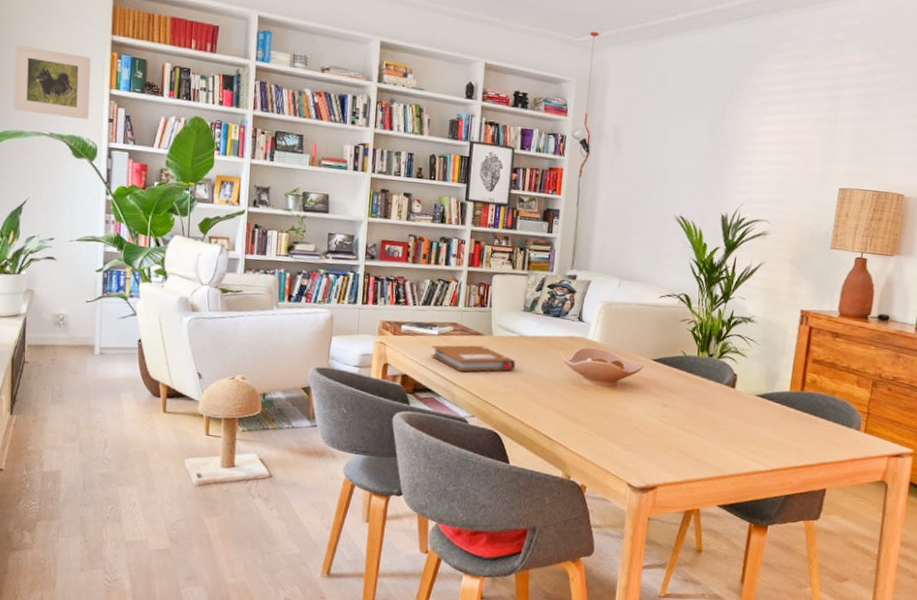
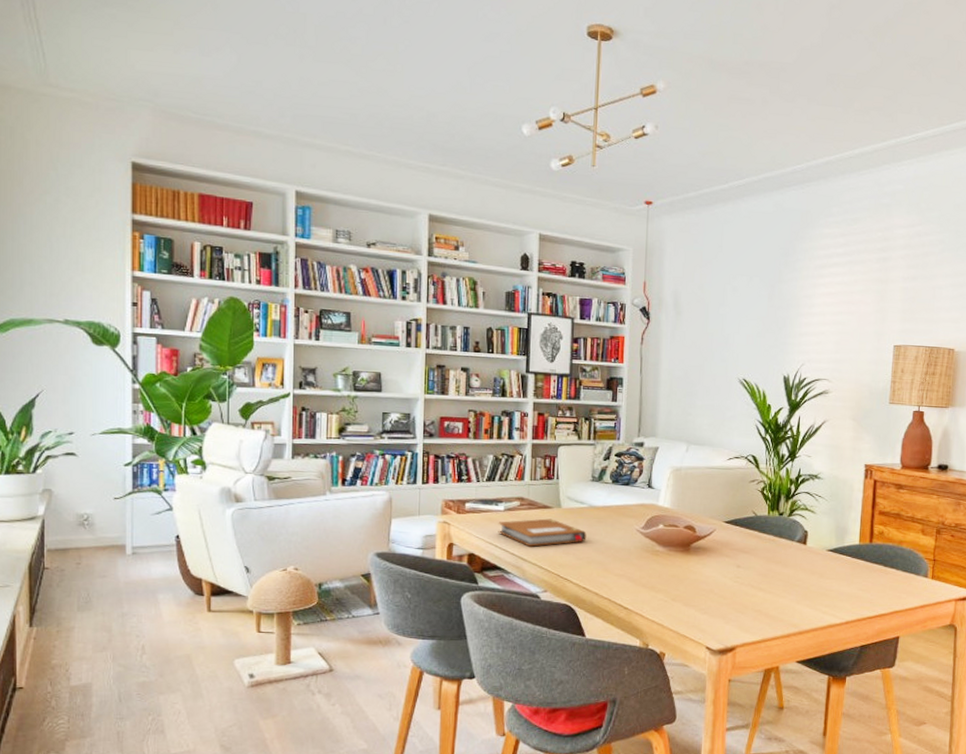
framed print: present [13,44,92,120] -> none [19,226,110,305]

